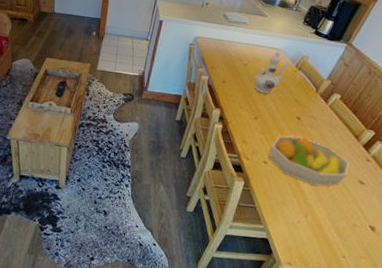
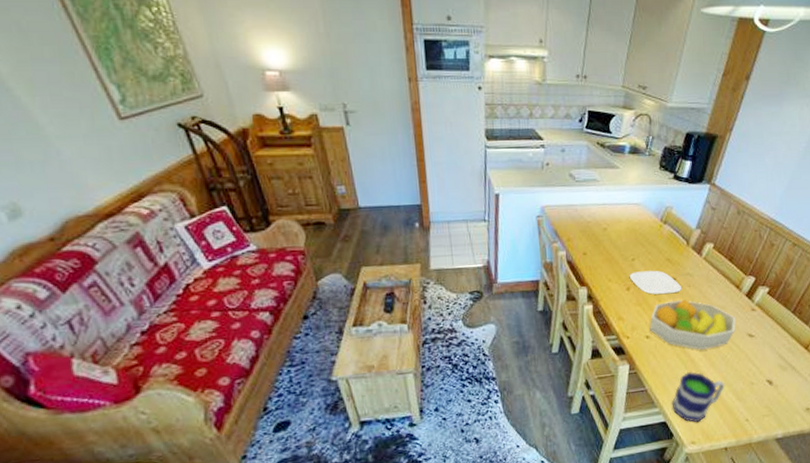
ewer: present [254,51,291,94] -> none [618,207,655,259]
plate: none [258,105,304,131] -> present [629,270,681,295]
mug: none [276,201,329,248] -> present [671,372,725,423]

